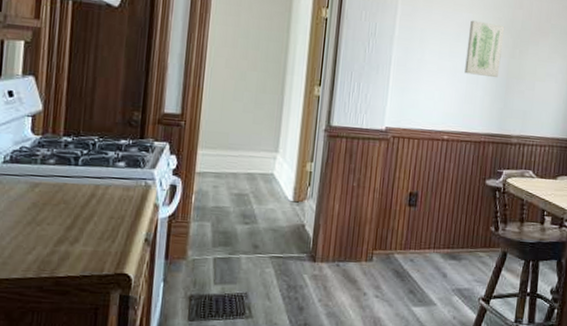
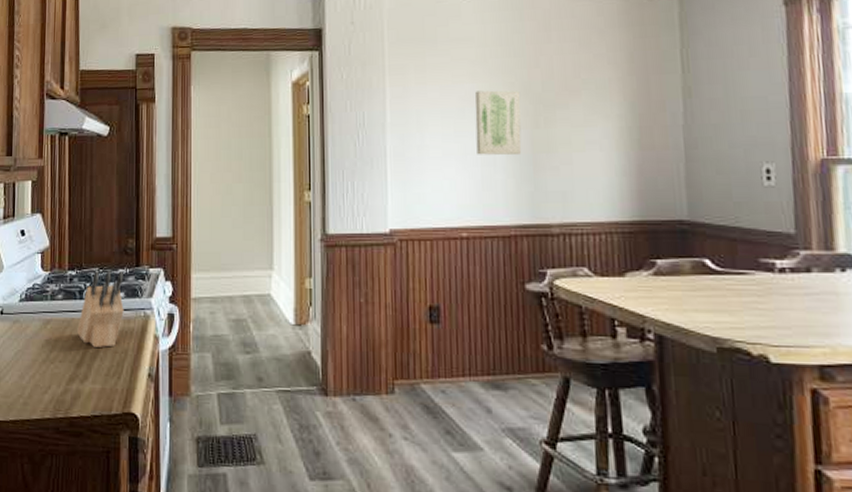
knife block: none [69,138,127,213] -> present [77,269,125,348]

